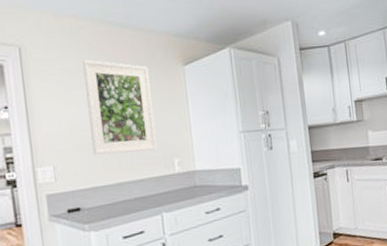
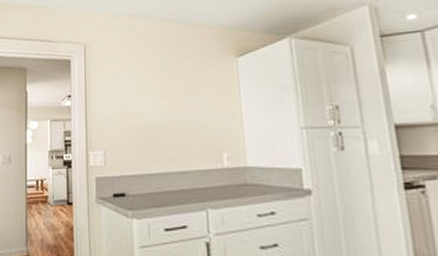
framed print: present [83,59,157,156] -> none [137,53,205,144]

